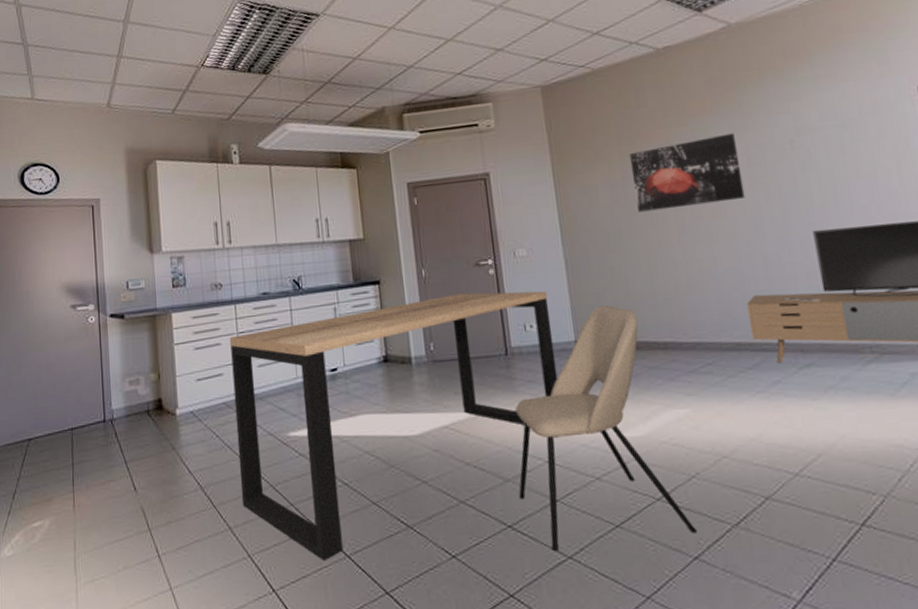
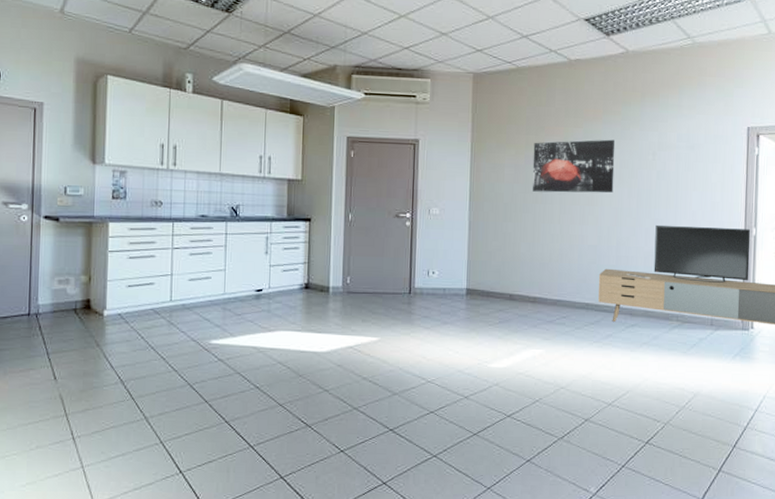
dining table: present [229,291,558,562] -> none [160,238,451,450]
dining chair: present [515,305,698,552] -> none [401,262,533,451]

